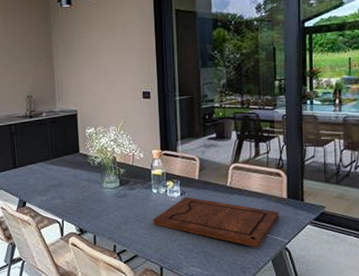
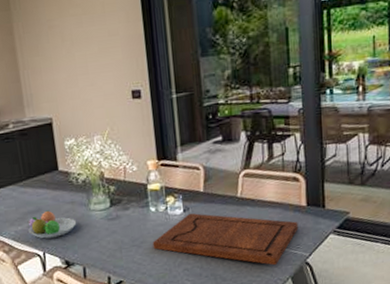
fruit bowl: none [51,185,91,209] -> present [27,210,77,239]

